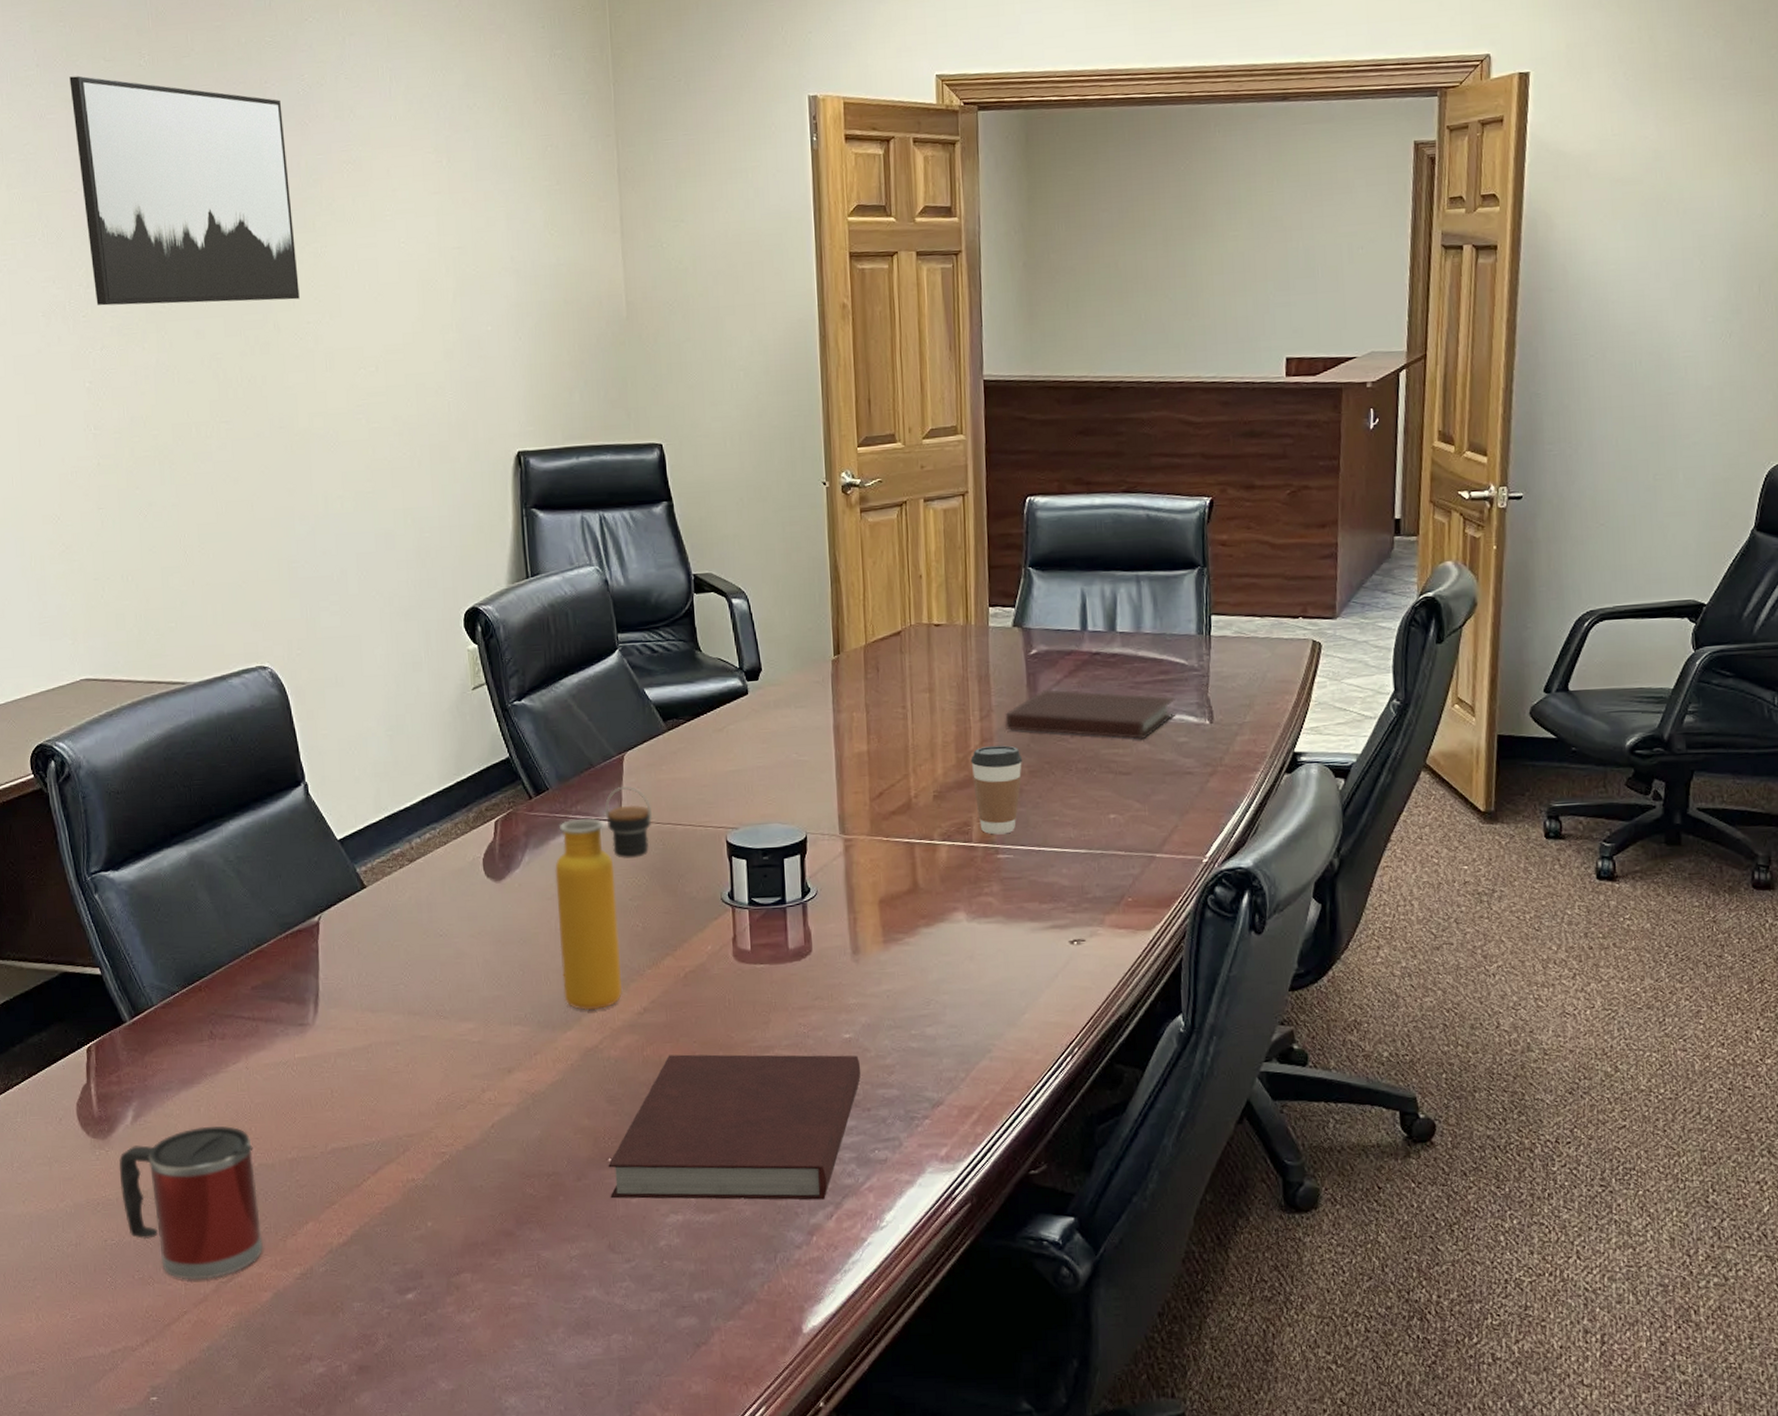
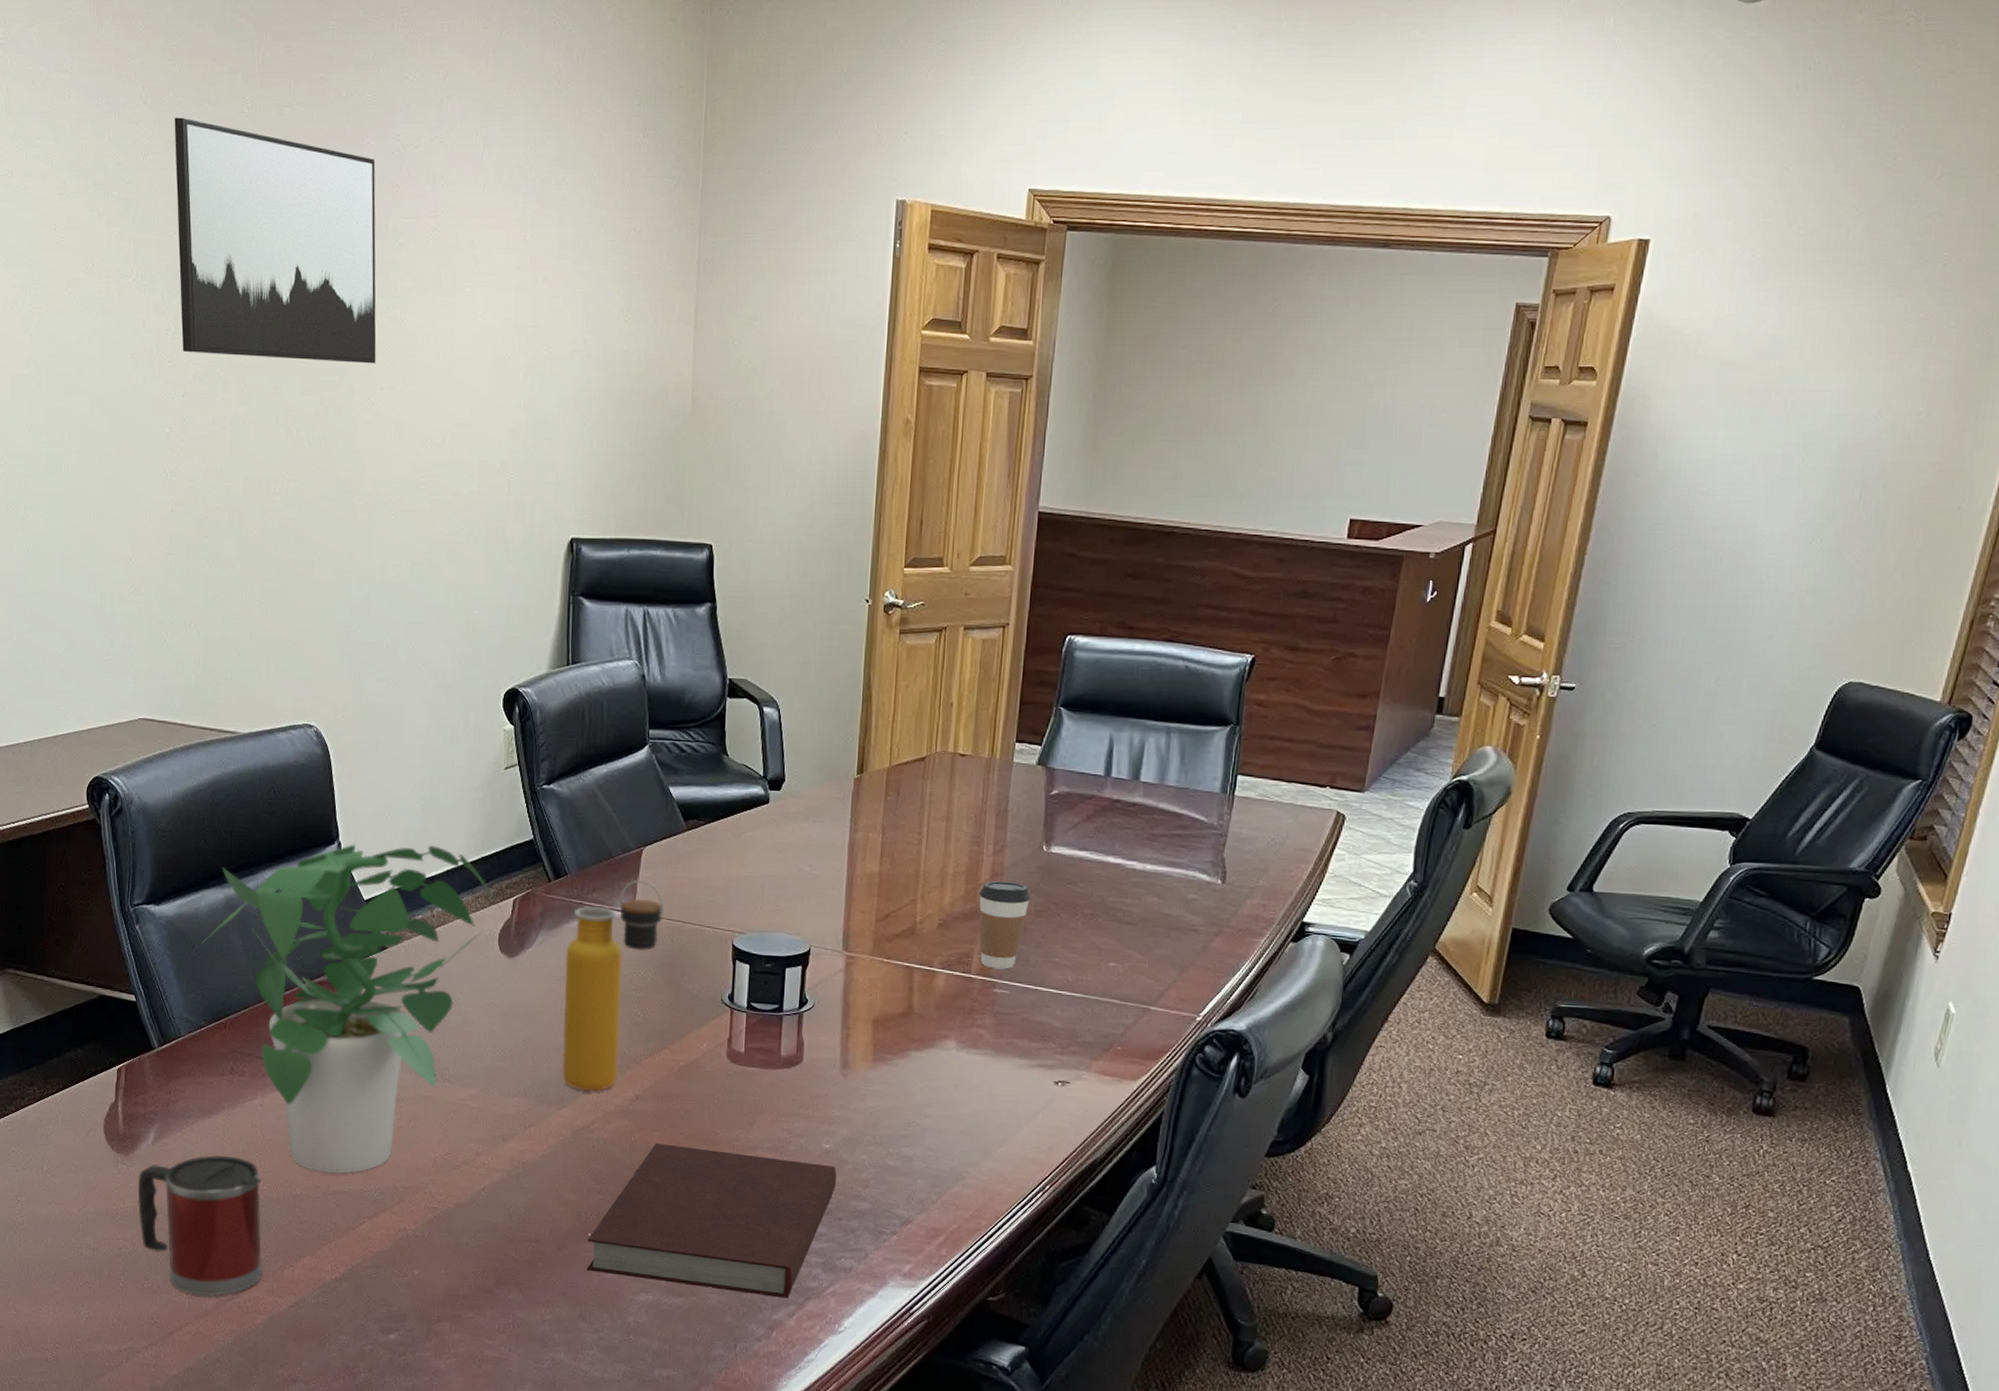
potted plant: none [168,776,485,1131] -> present [202,844,503,1174]
notebook: present [1005,688,1176,740] -> none [1017,830,1190,892]

